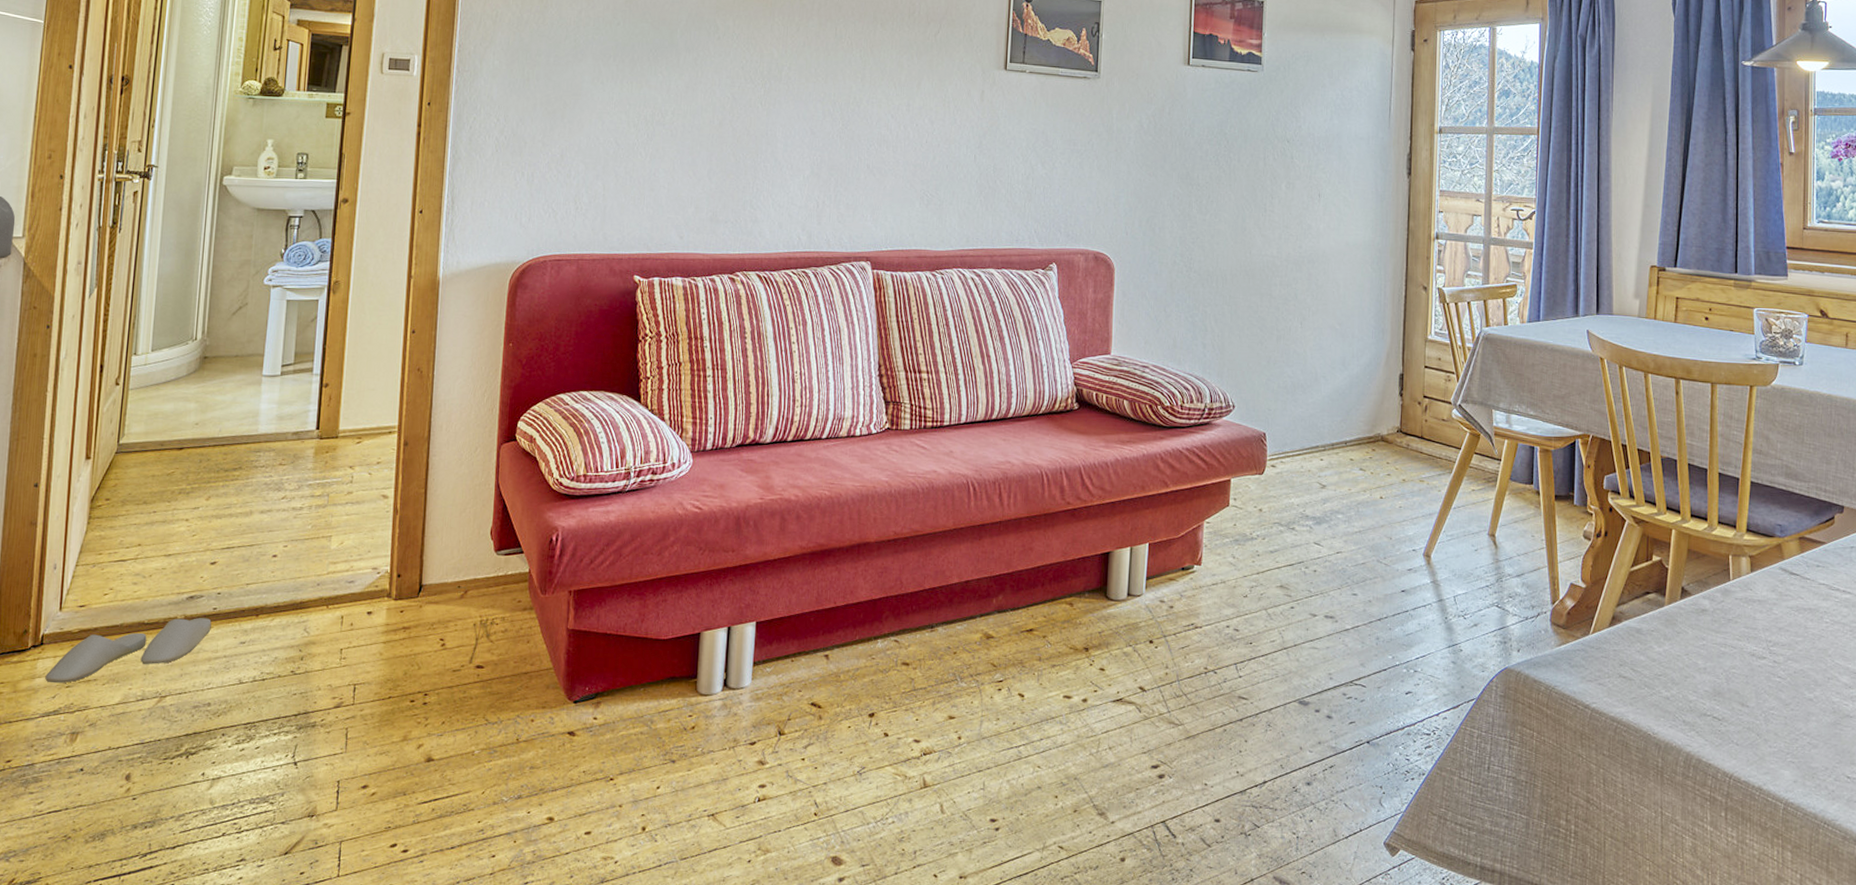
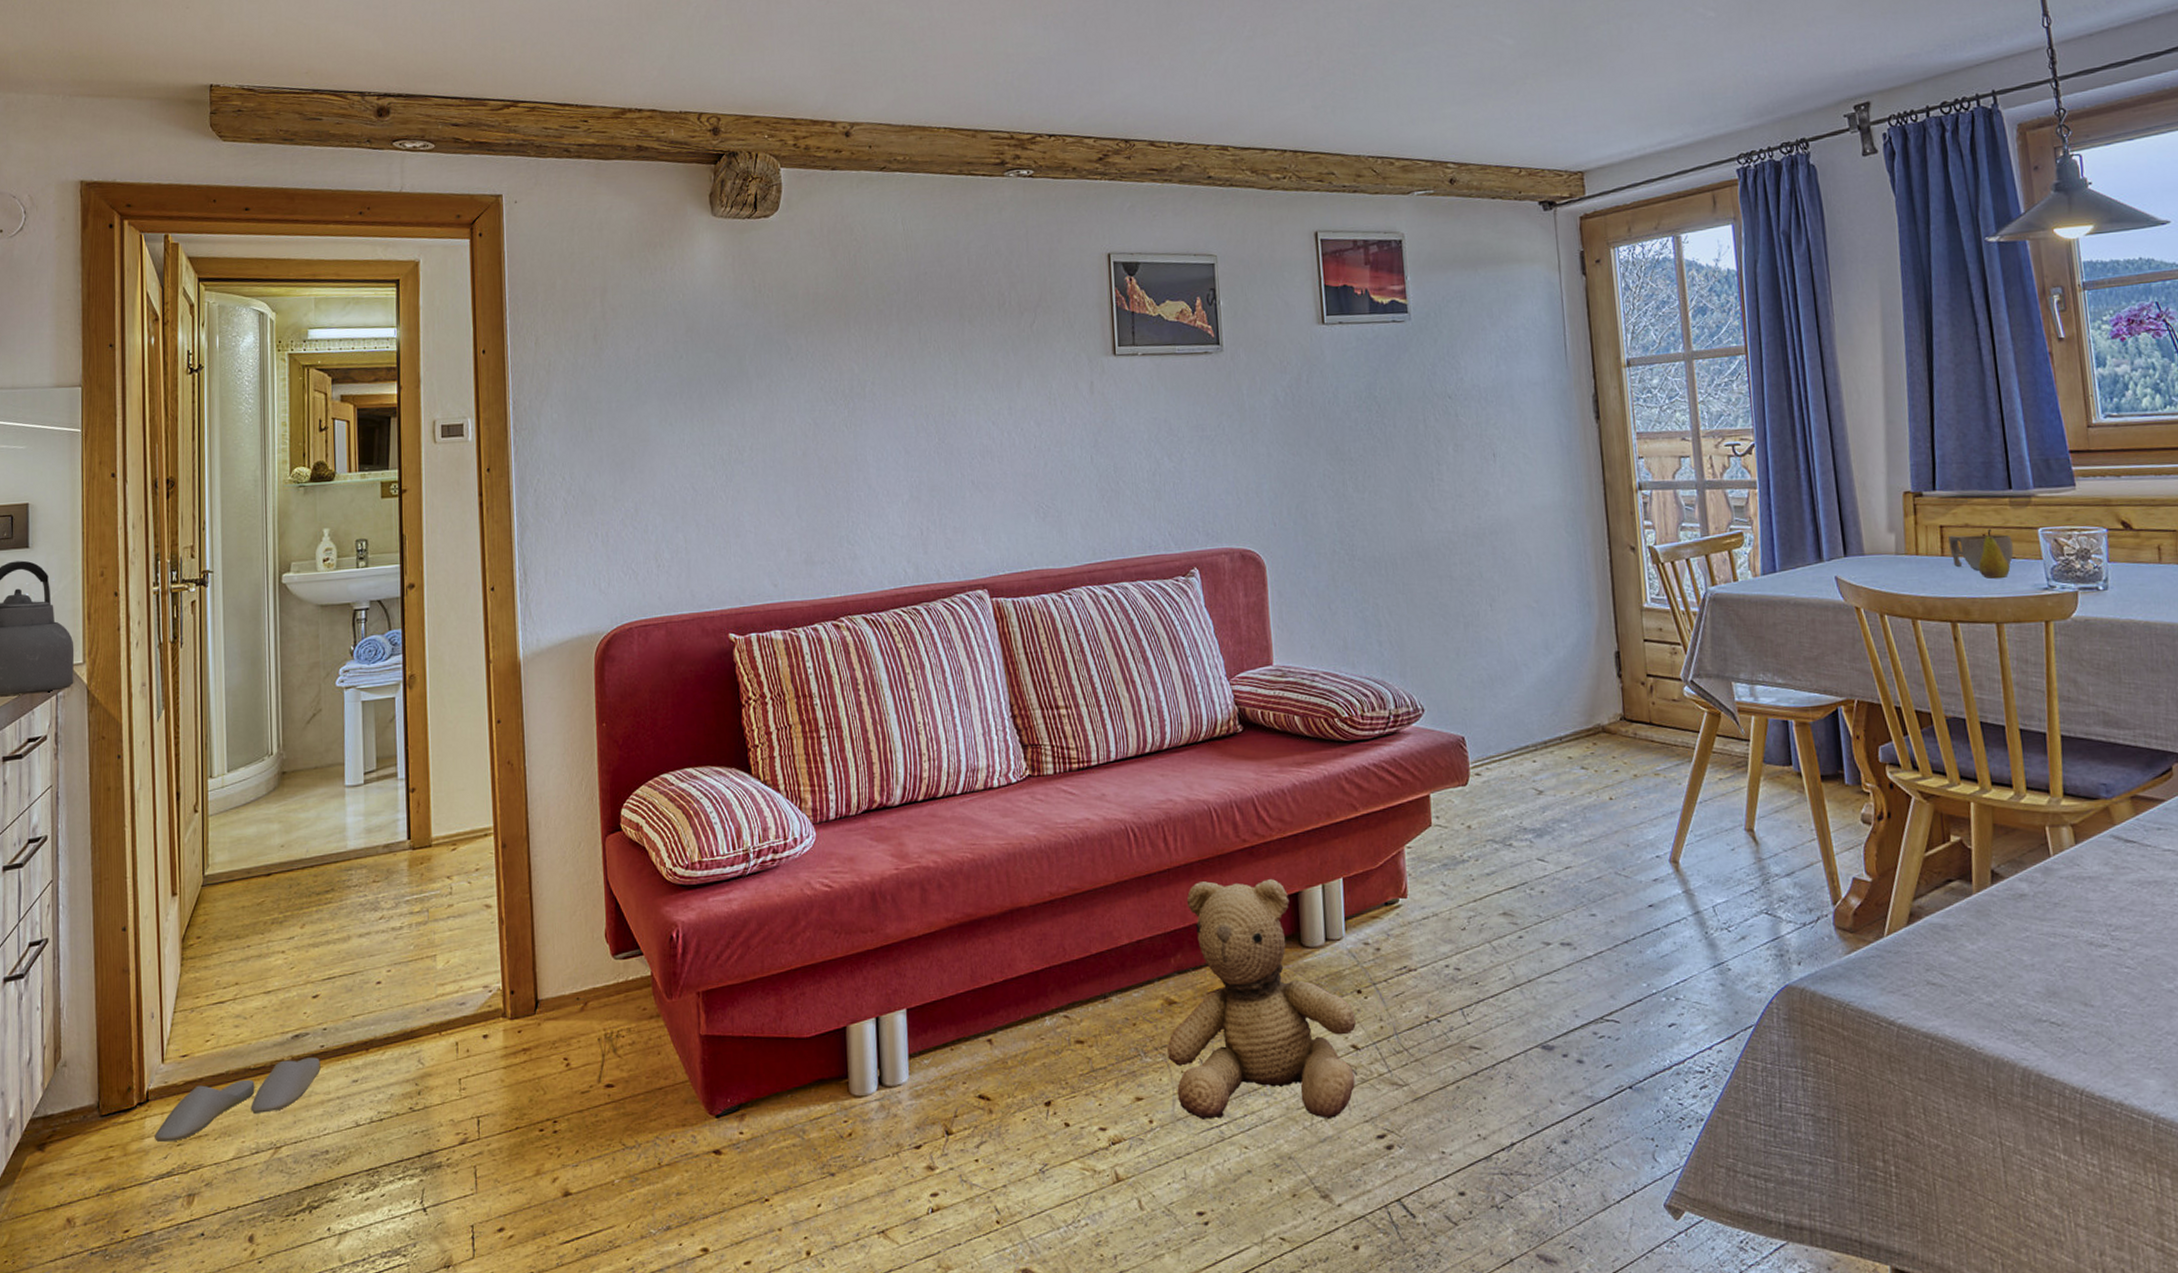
teddy bear: none [981,535,1145,748] -> present [1167,878,1356,1120]
cup: none [1682,306,1732,339] -> present [1948,534,2014,572]
fruit: none [1702,304,1727,347] -> present [1978,528,2010,580]

